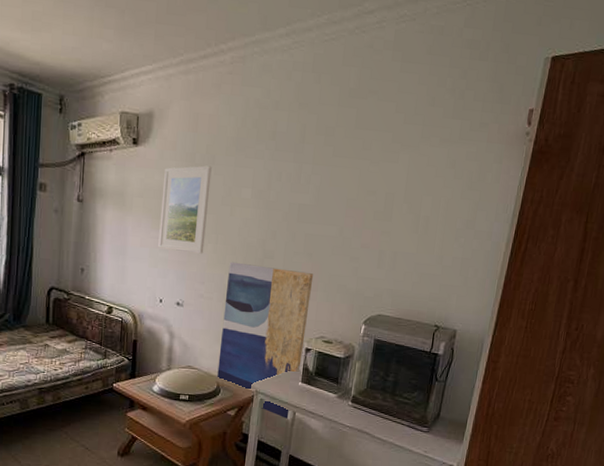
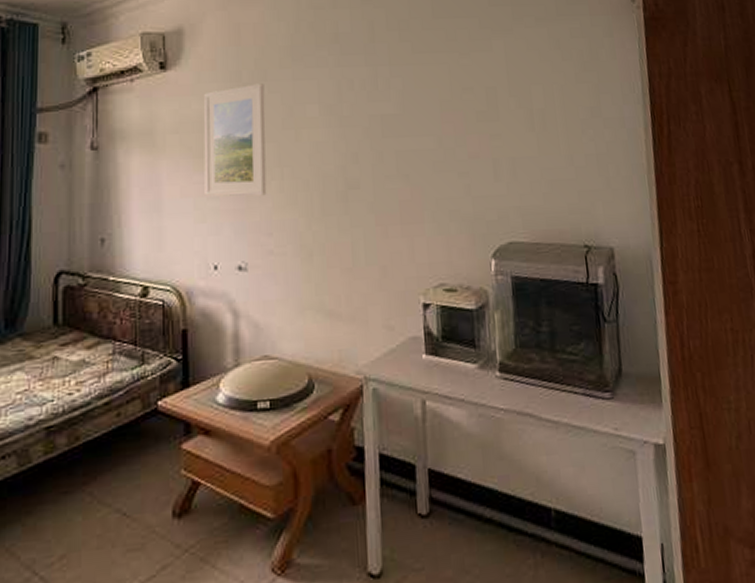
wall art: present [217,261,314,420] -> none [303,200,423,414]

